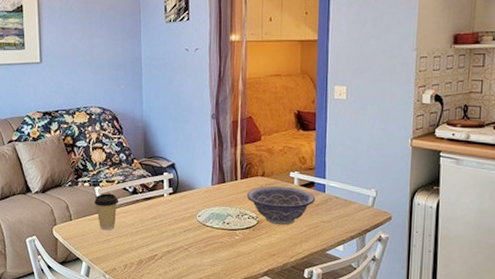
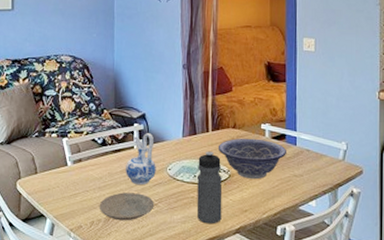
coffee cup: present [94,193,119,231] -> none [61,145,88,185]
plate: none [131,238,185,264] -> present [99,192,155,221]
ceramic pitcher: none [156,182,186,231] -> present [126,133,156,186]
water bottle: none [226,199,251,268] -> present [196,151,223,225]

